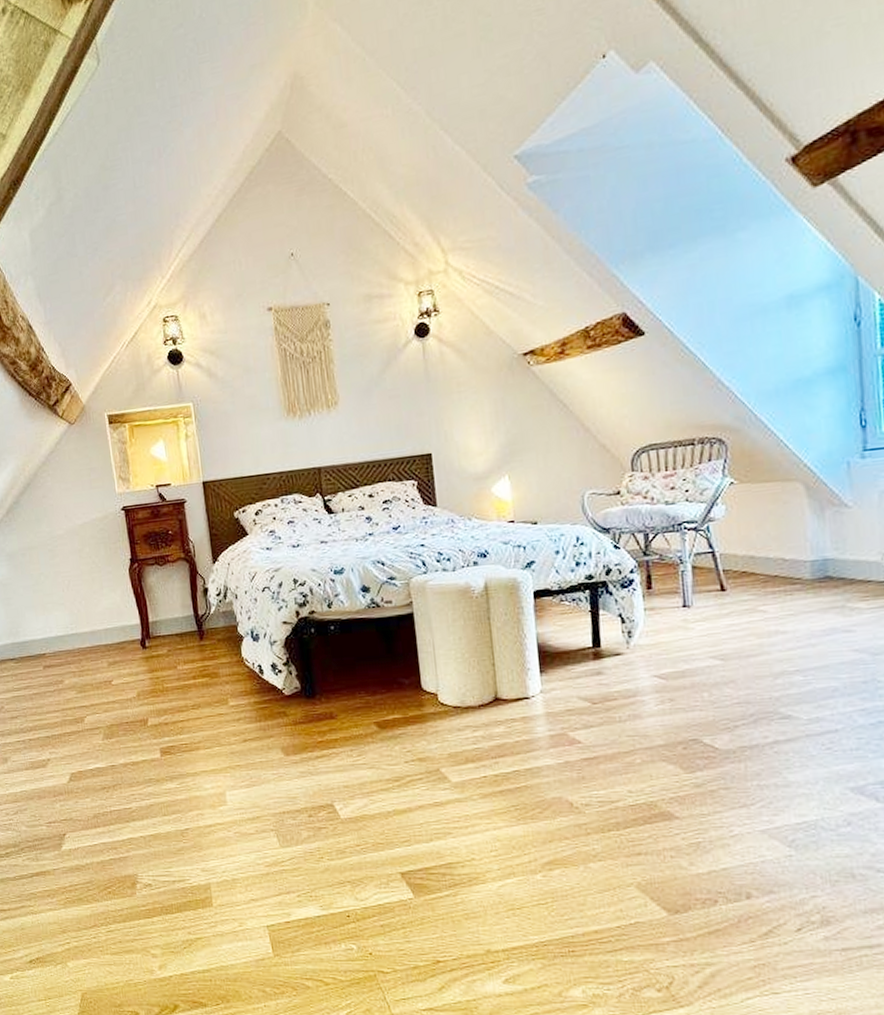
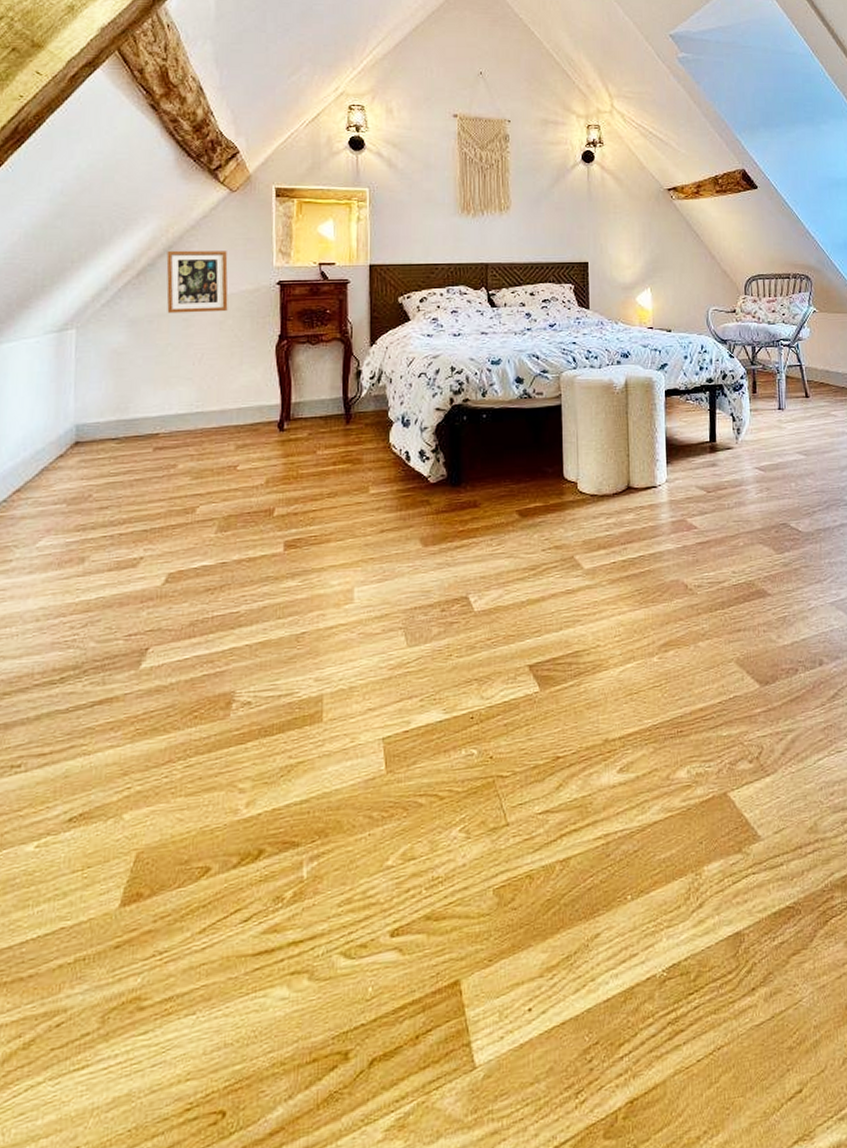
picture frame: none [26,482,84,546] -> present [166,250,228,314]

